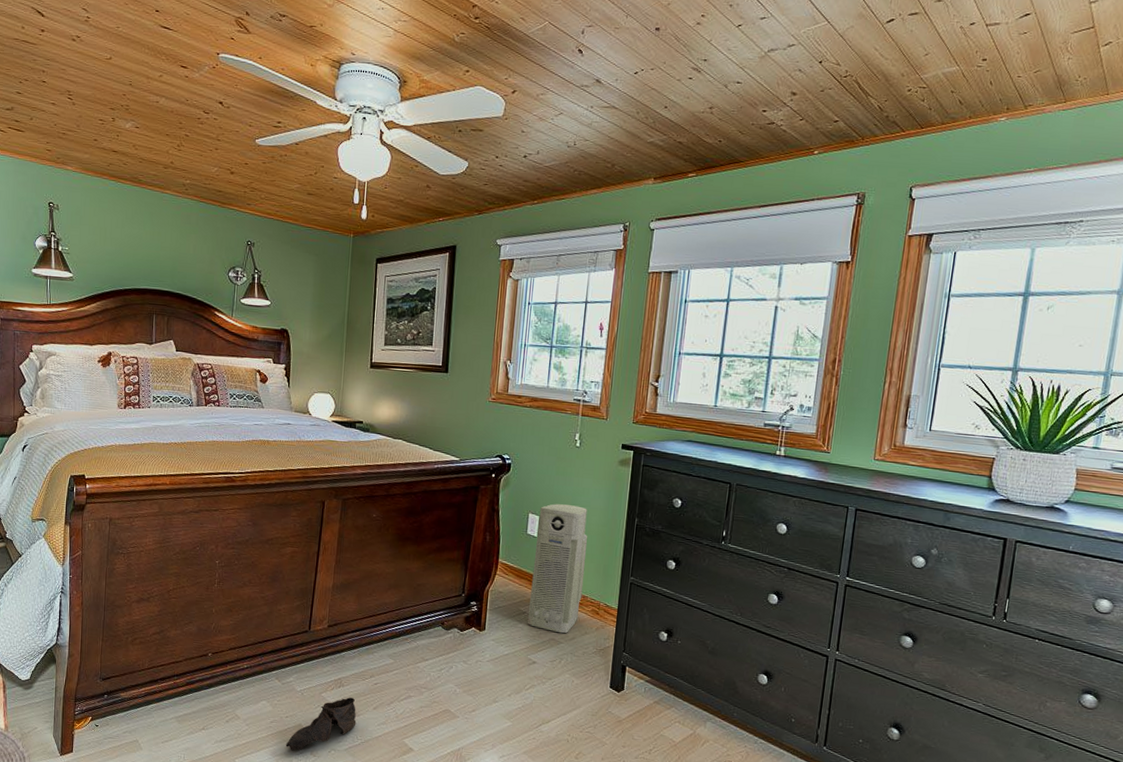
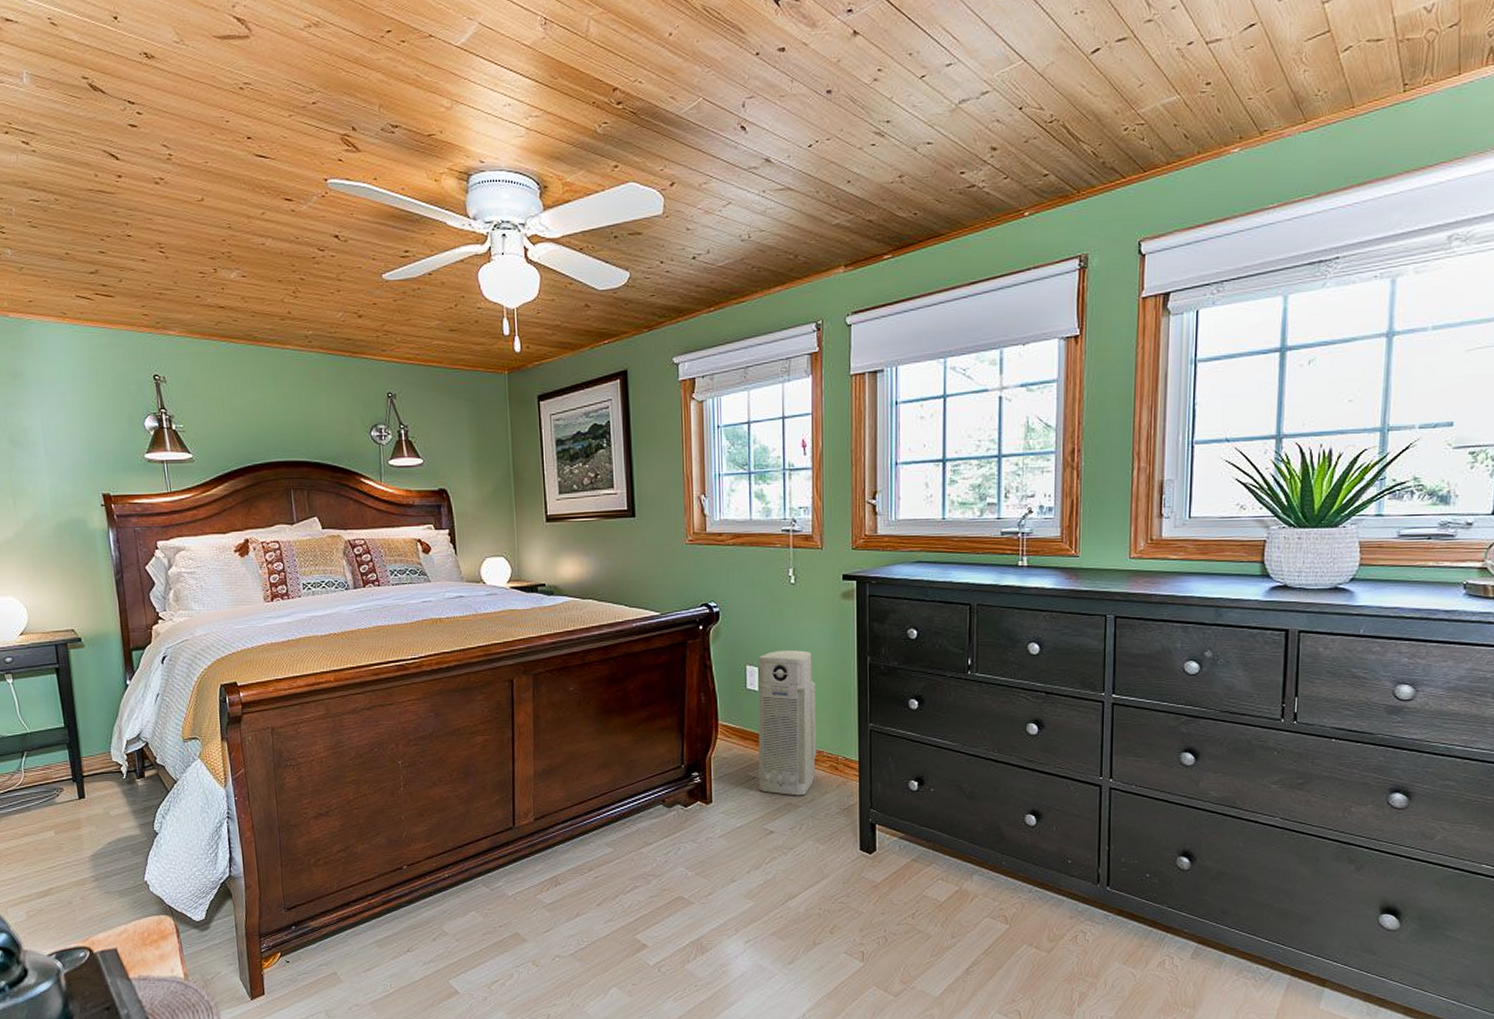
shoe: present [285,697,356,751] -> none [503,896,580,963]

